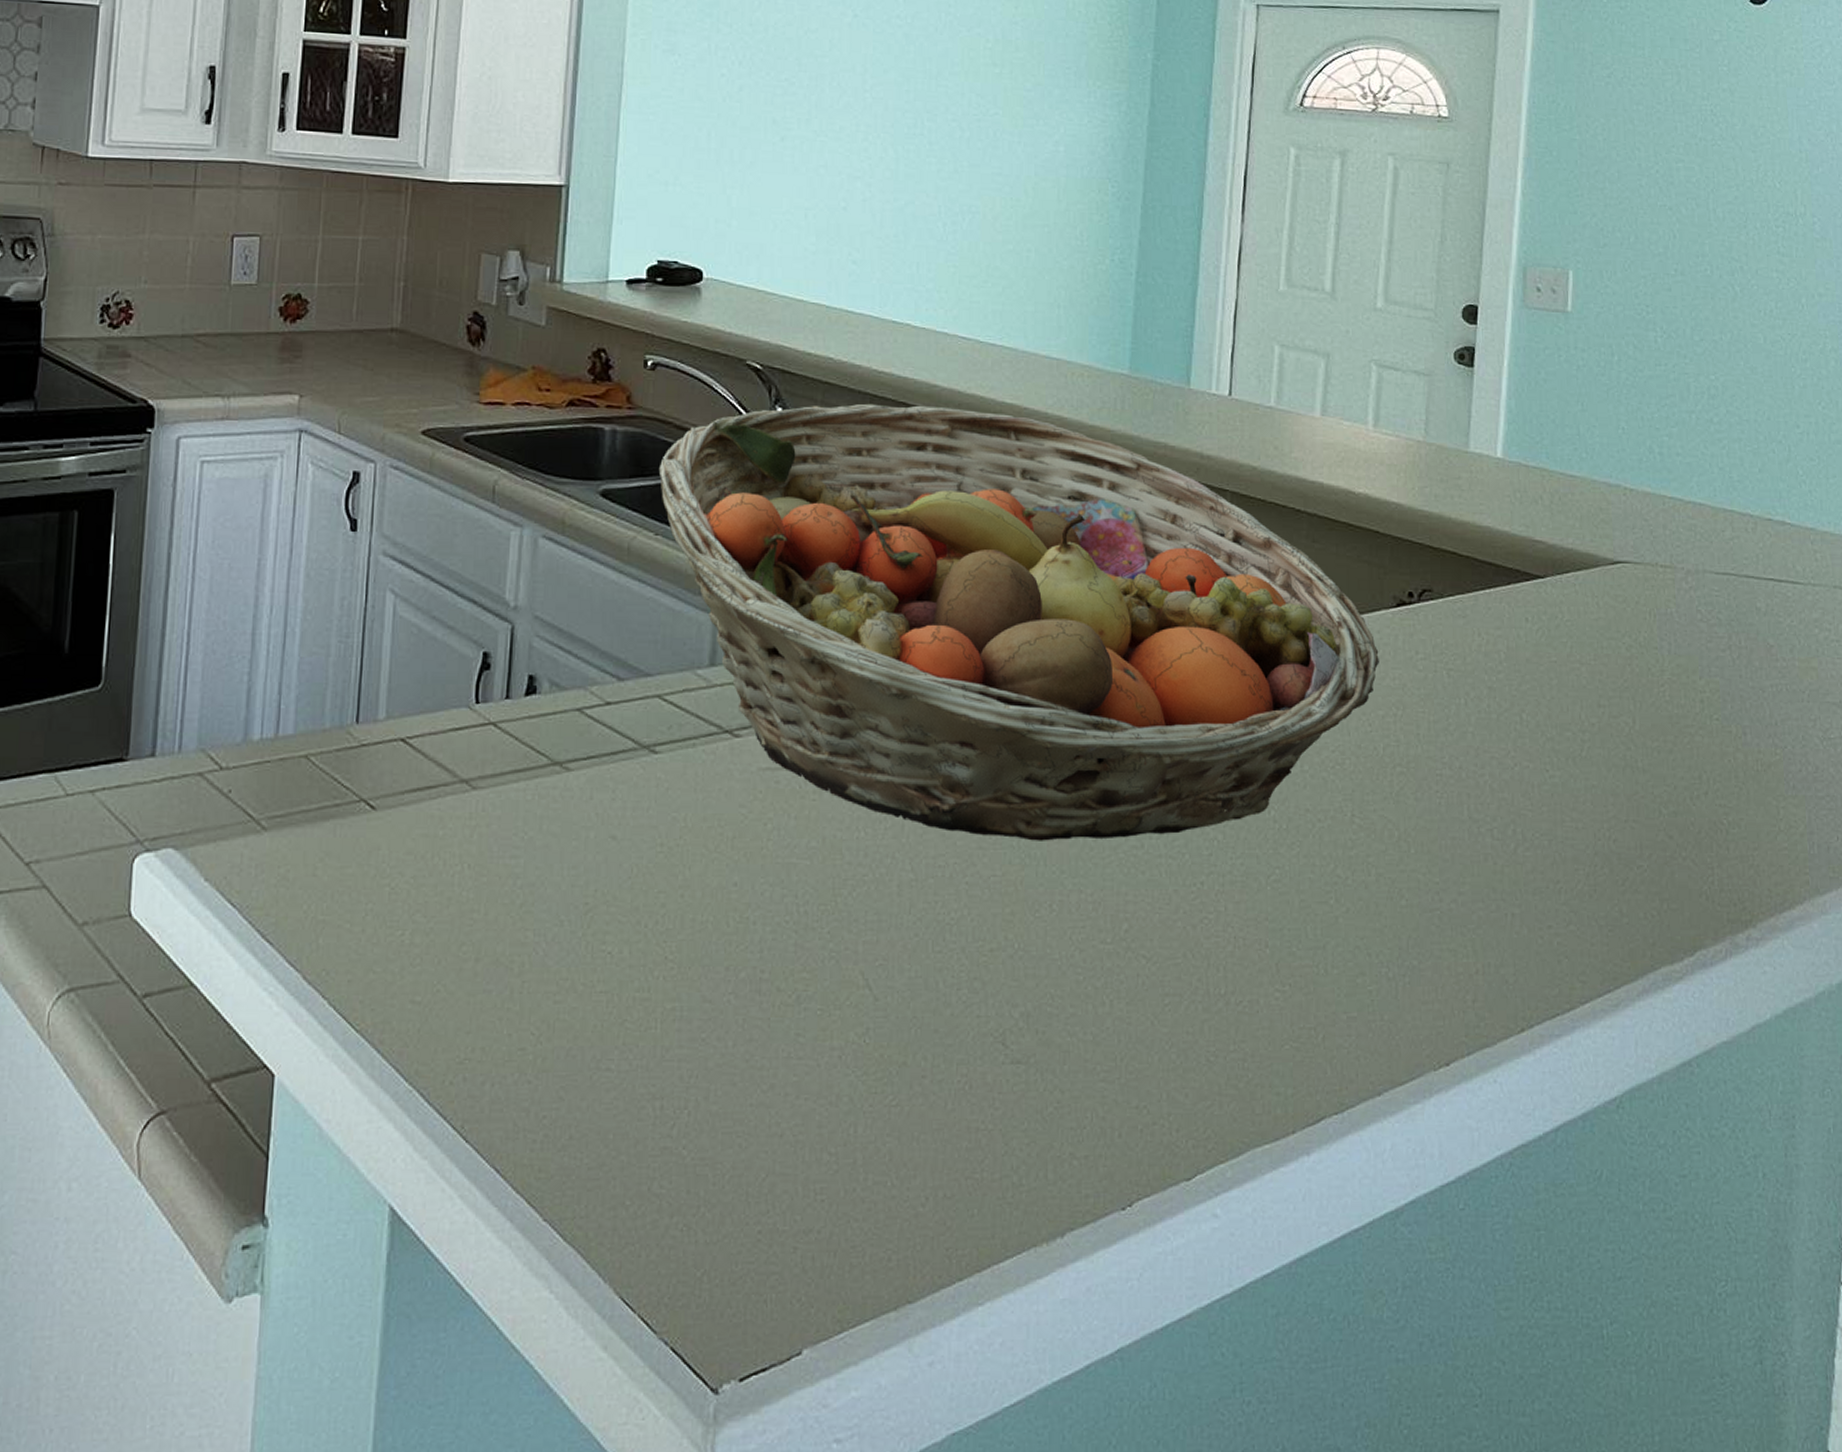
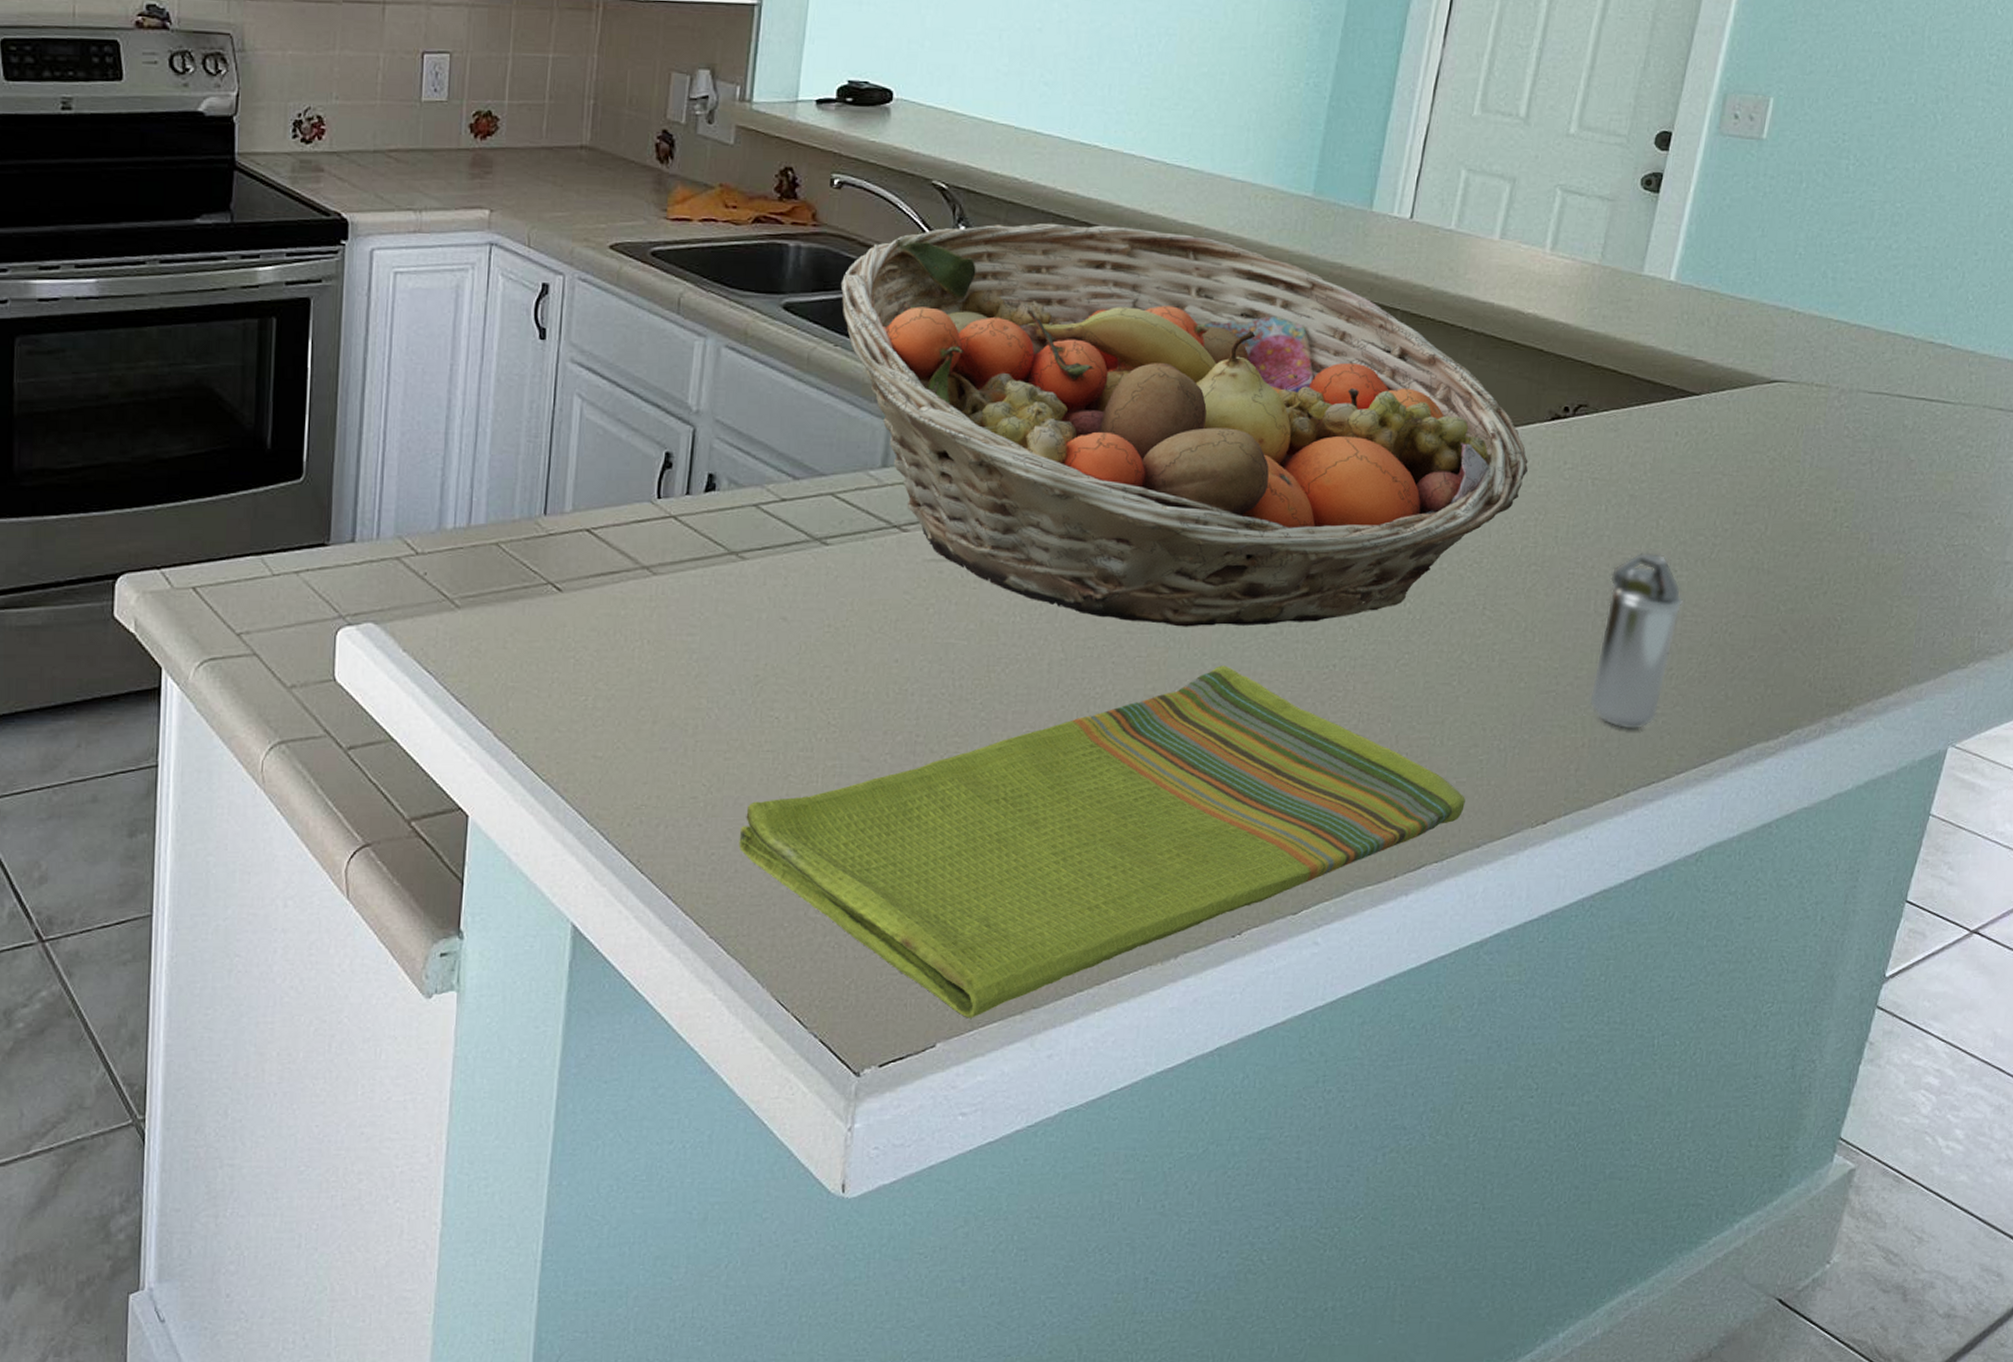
dish towel: none [572,885,1359,1317] -> present [738,665,1466,1018]
shaker: none [1476,750,1560,954] -> present [1589,552,1683,731]

